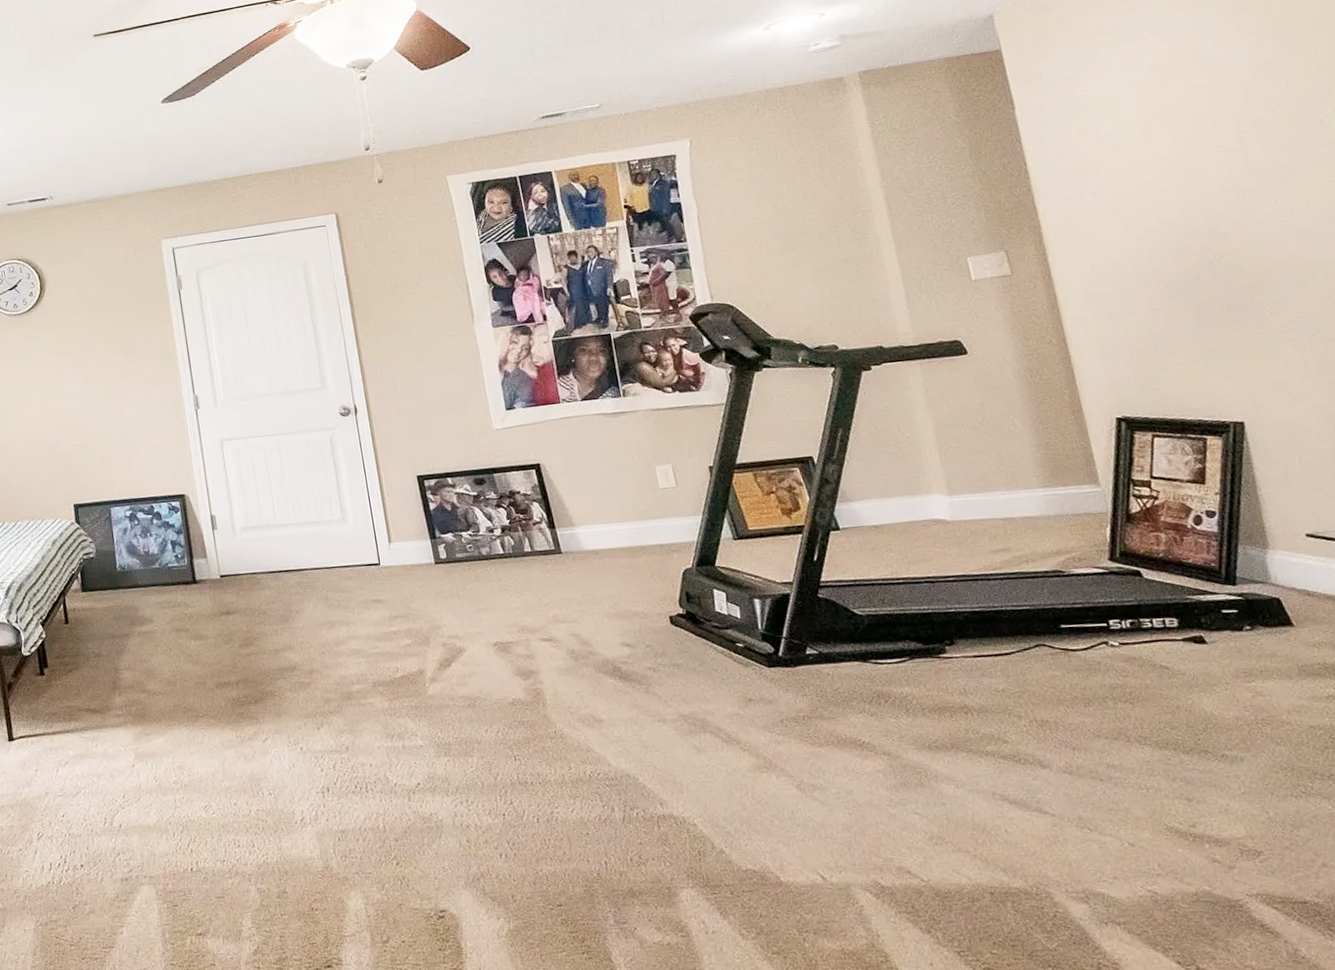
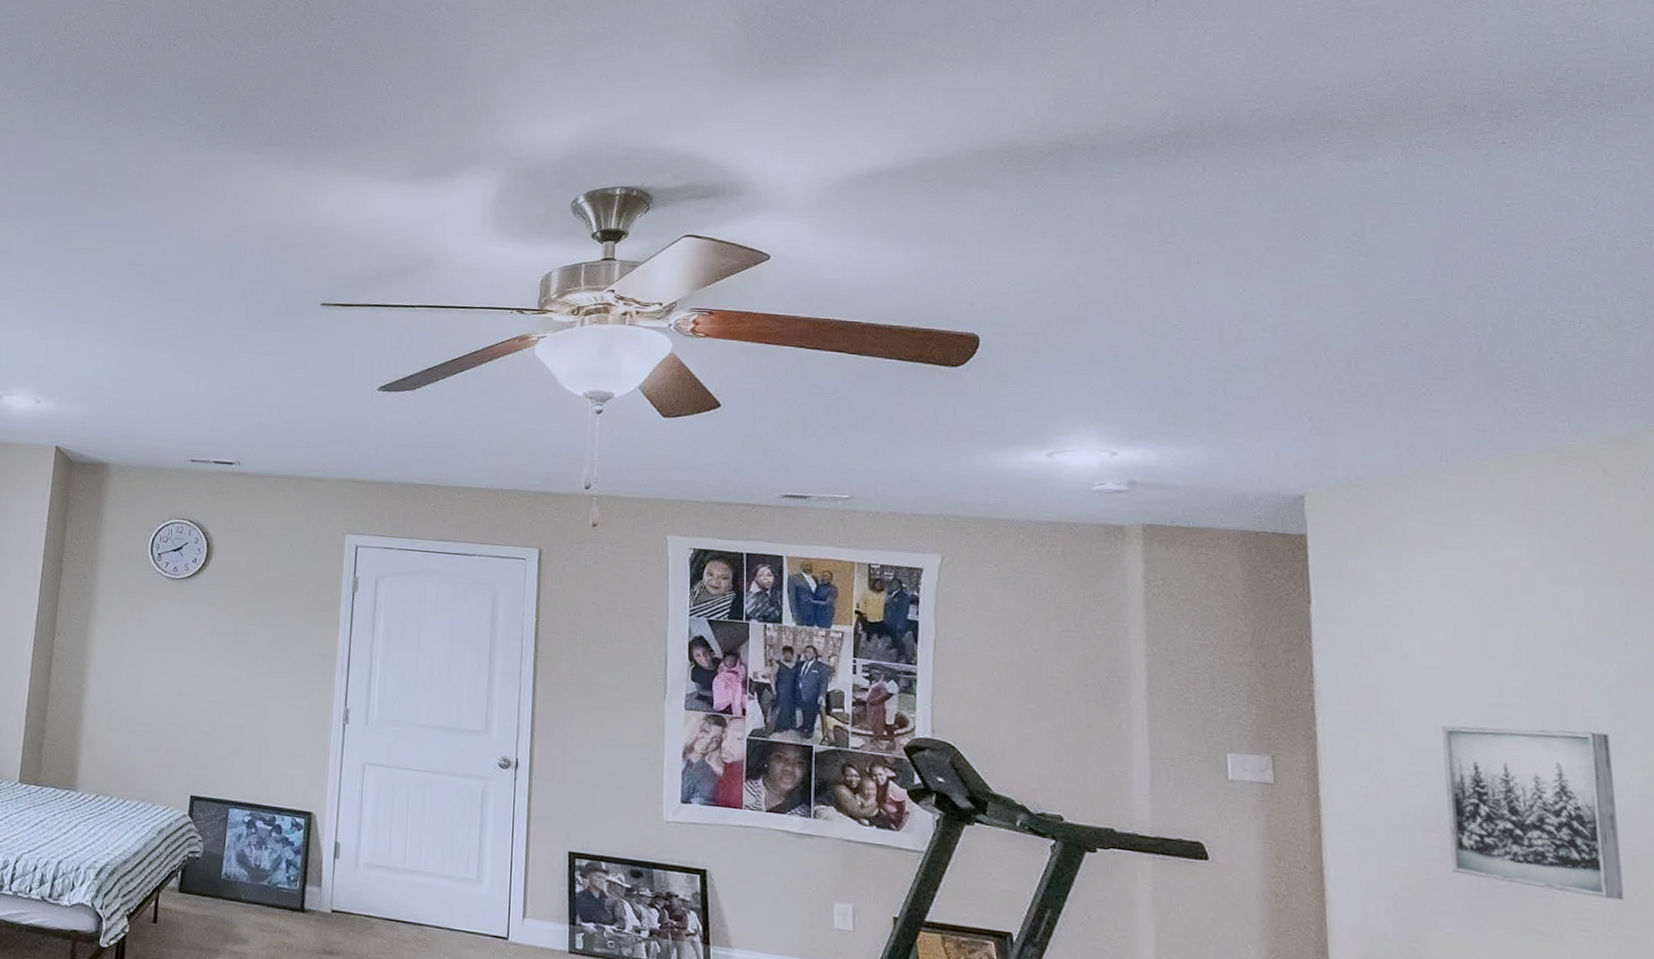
wall art: none [1144,166,1322,316] -> present [1441,726,1625,901]

